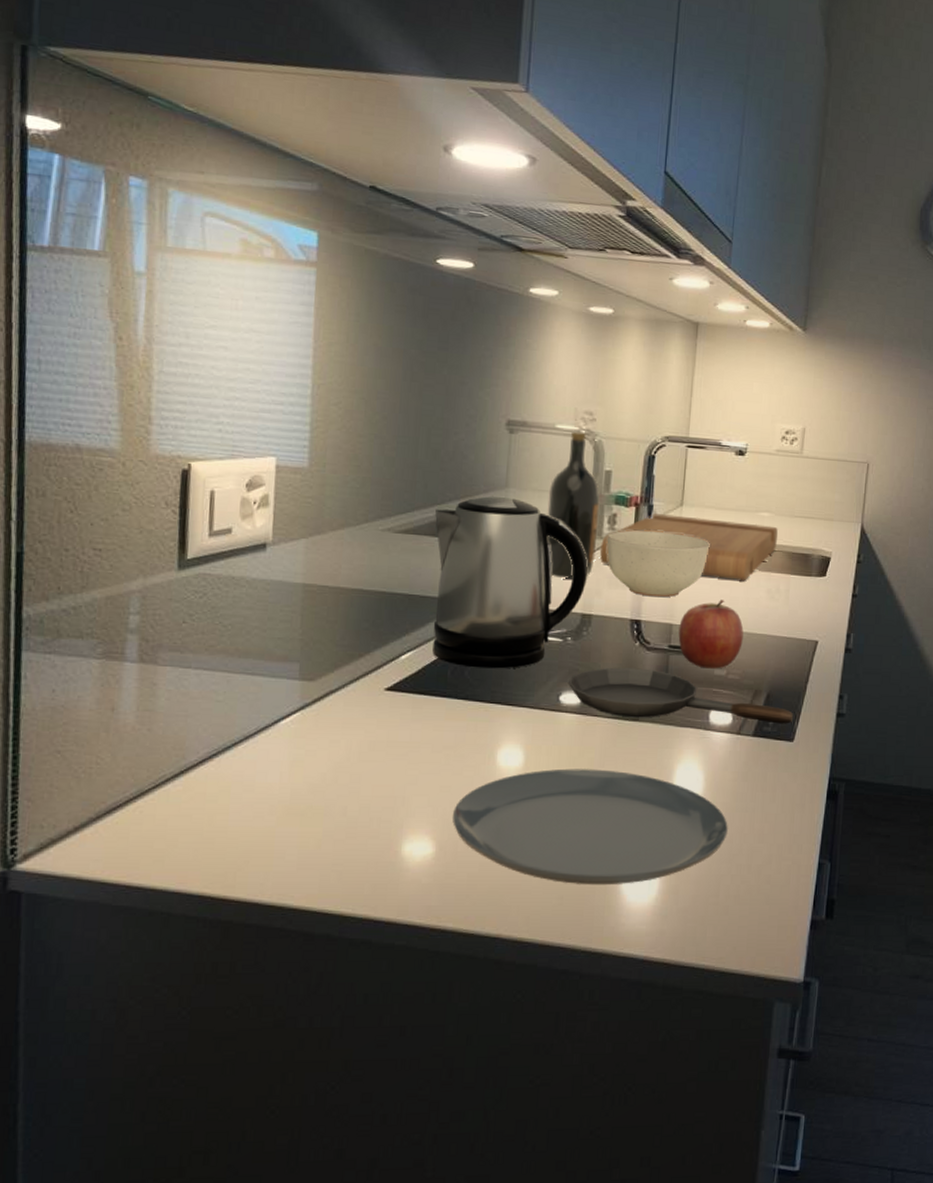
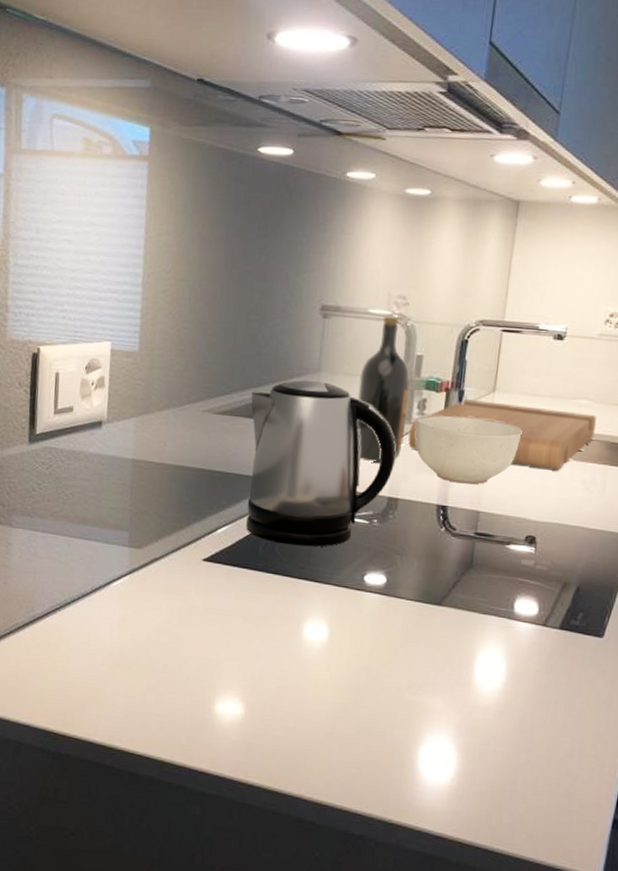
plate: present [453,768,728,885] -> none [261,646,529,762]
frying pan: present [568,667,794,724] -> none [372,551,605,620]
fruit: present [678,599,744,669] -> none [485,488,555,559]

